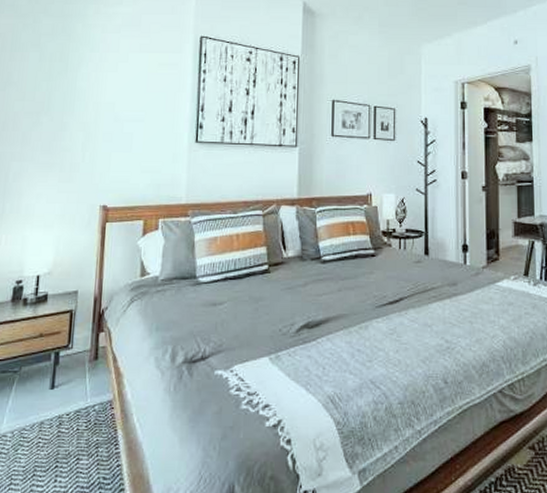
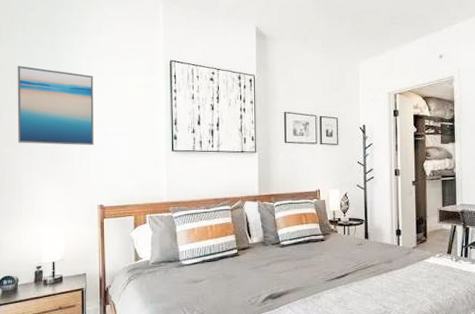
wall art: none [8,36,108,133] -> present [17,66,94,146]

